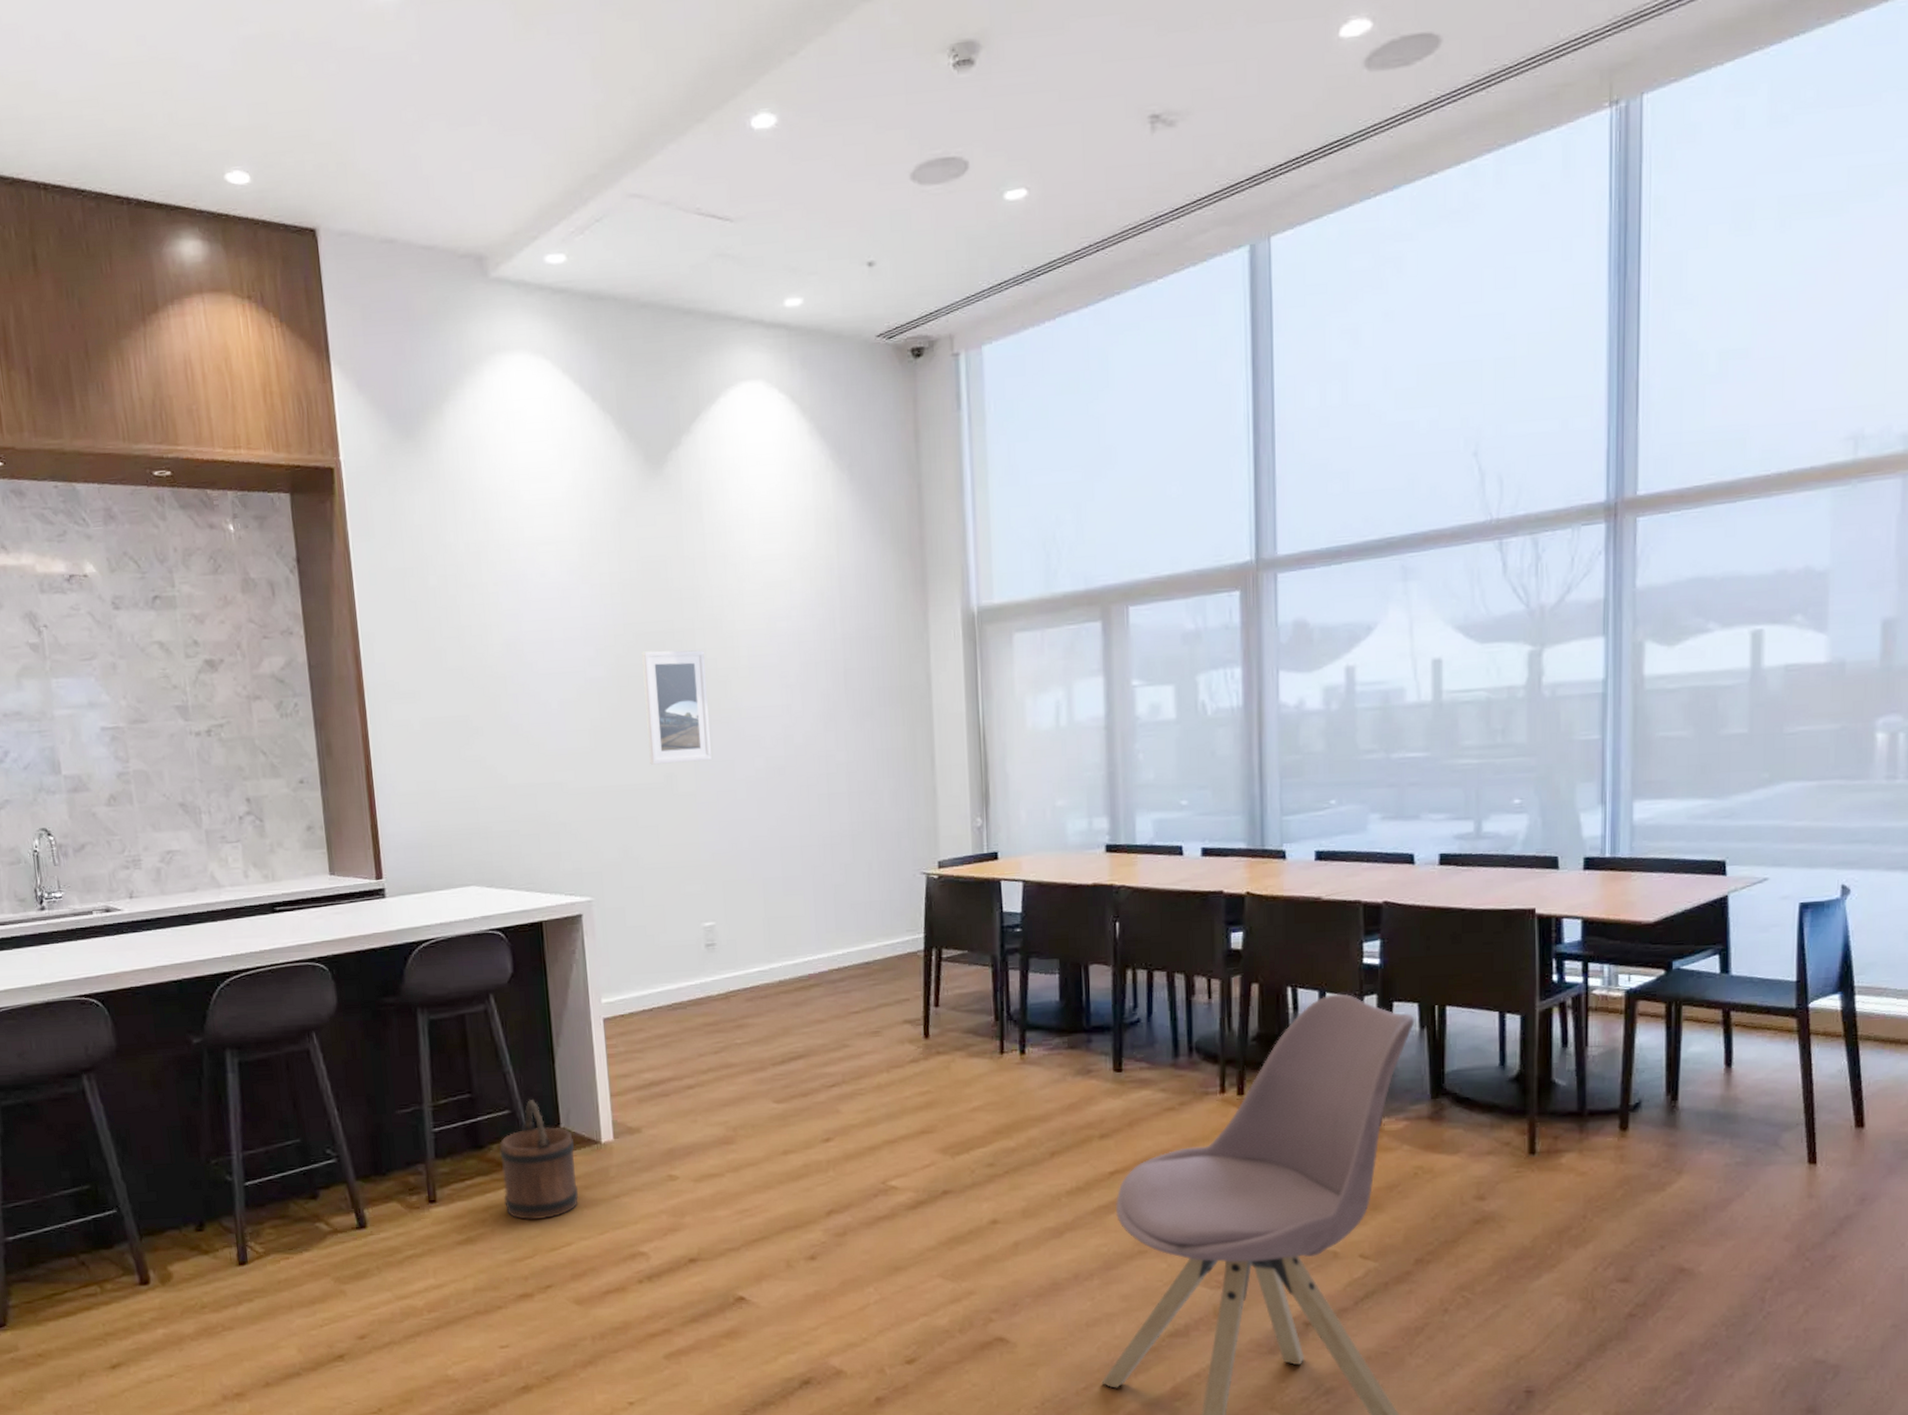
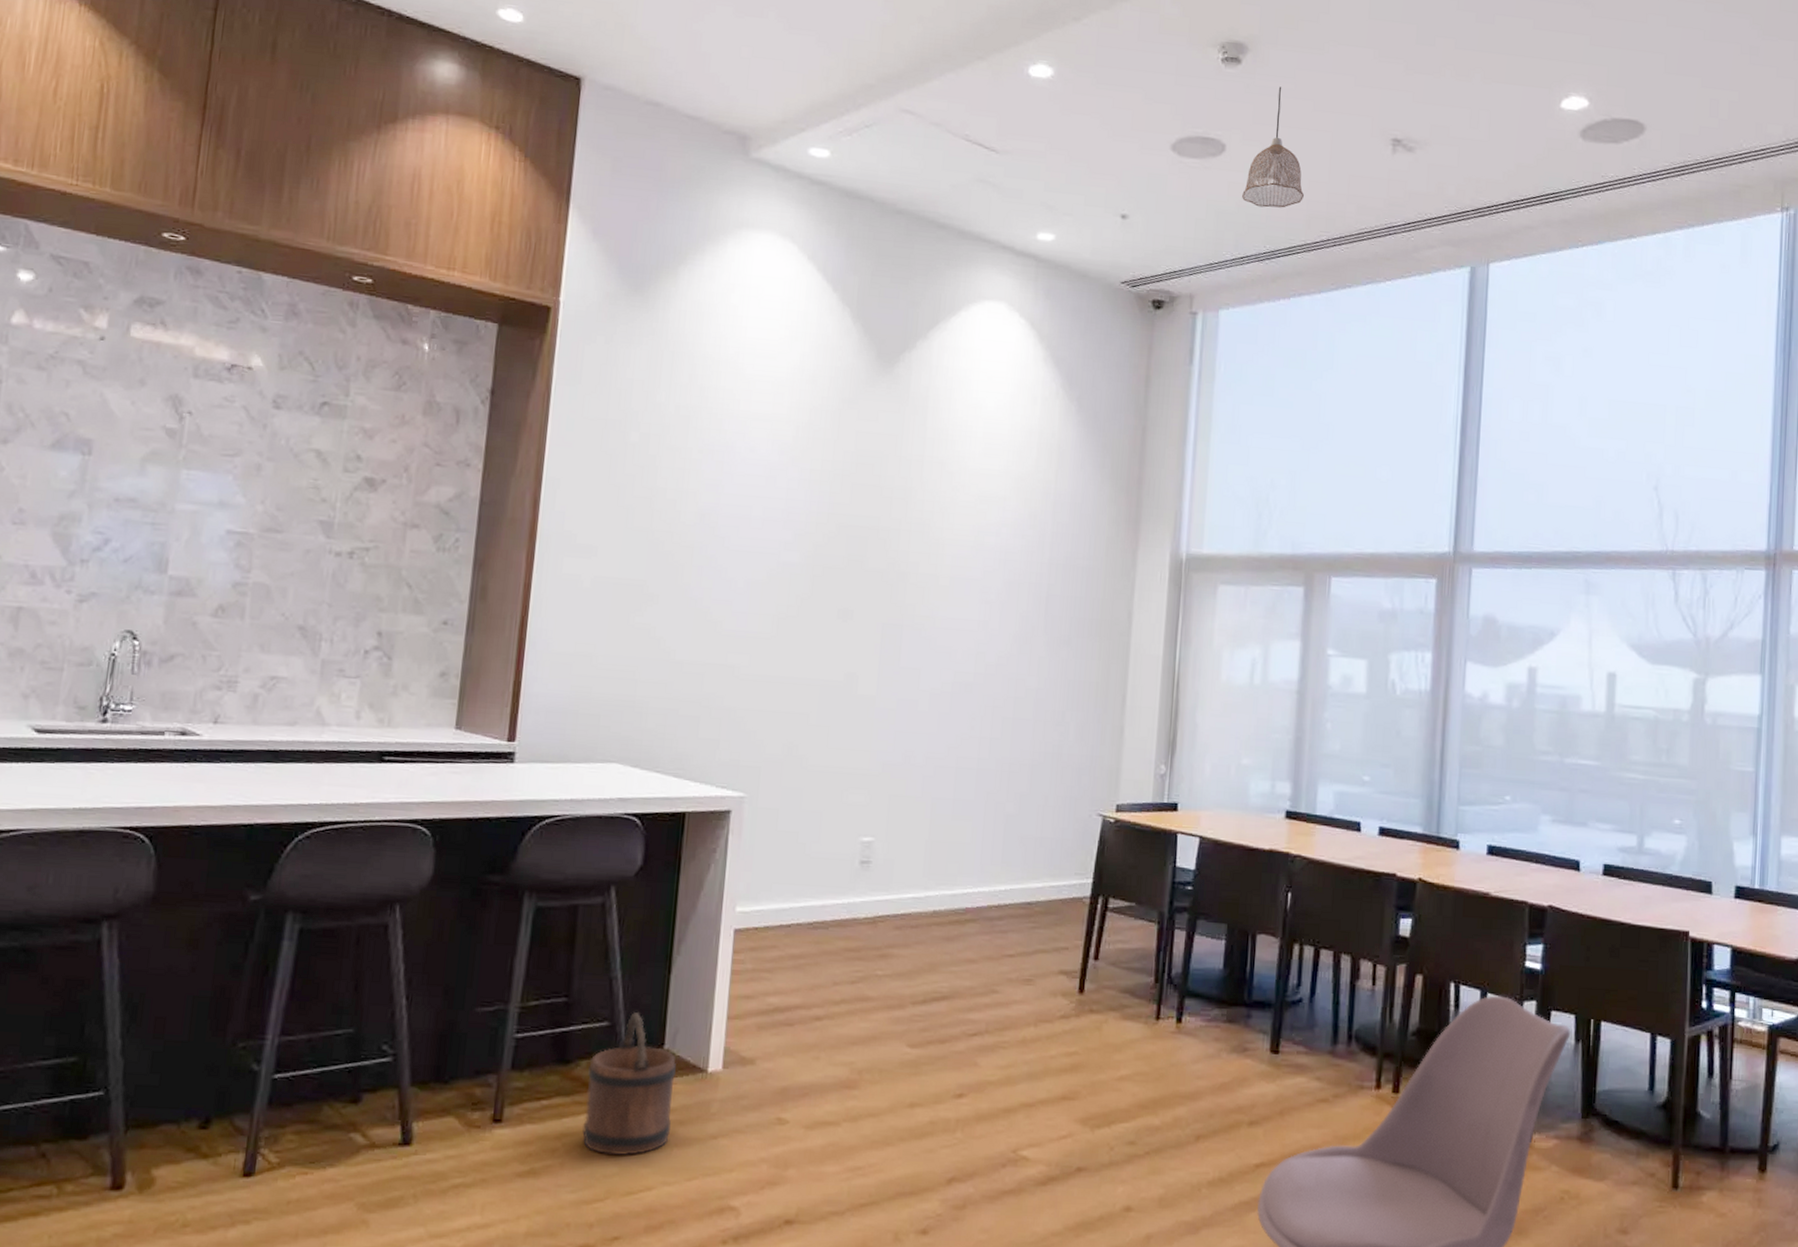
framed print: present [642,650,711,765] -> none [832,544,907,666]
pendant lamp: none [992,82,1060,224] -> present [1242,86,1305,208]

